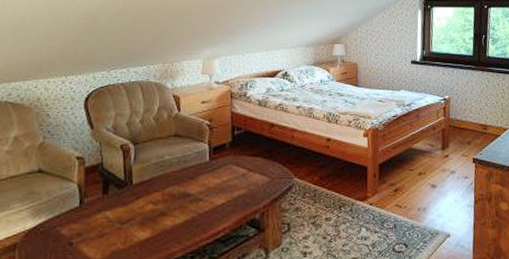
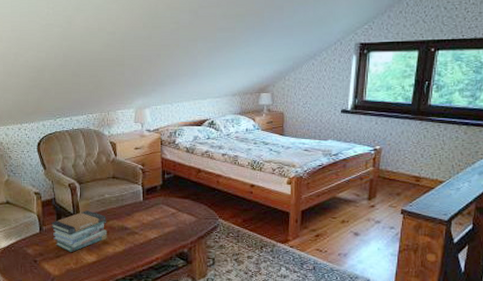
book stack: none [94,176,166,230] -> present [50,210,107,253]

